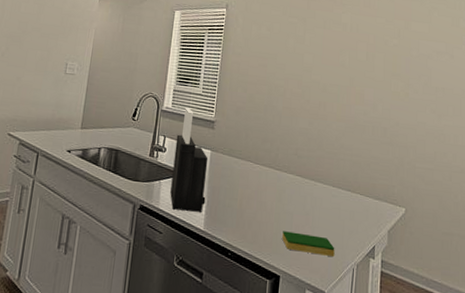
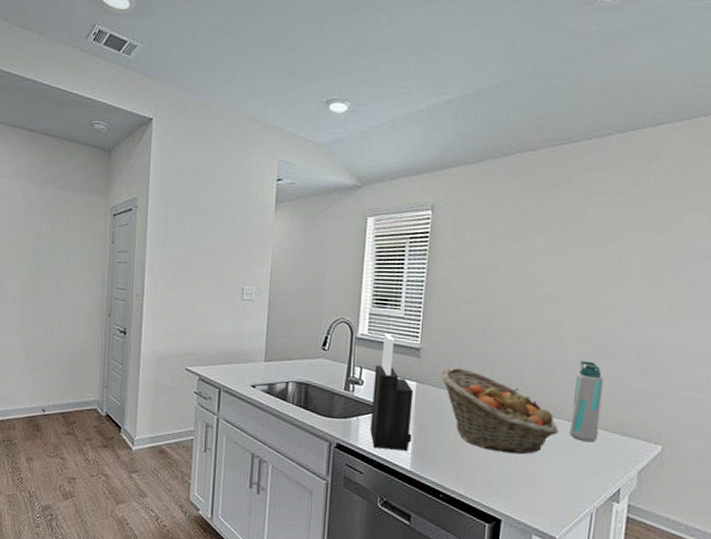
fruit basket: none [231,138,325,216] -> present [440,368,559,455]
dish sponge: present [282,231,335,257] -> none [504,471,569,500]
water bottle: none [334,135,359,204] -> present [570,361,603,442]

